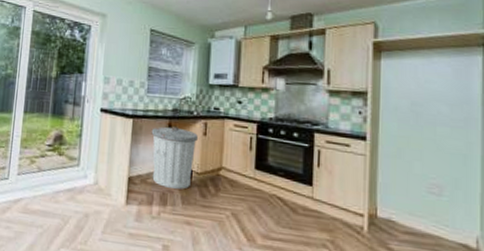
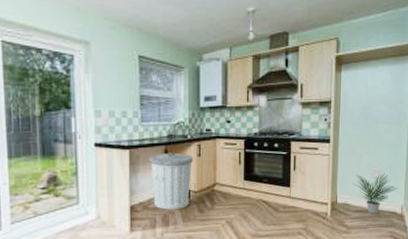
potted plant: none [399,184,470,242] -> present [352,173,398,214]

